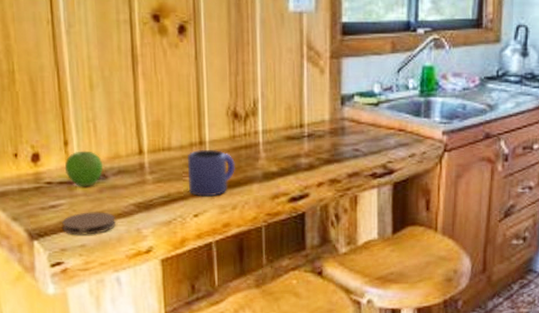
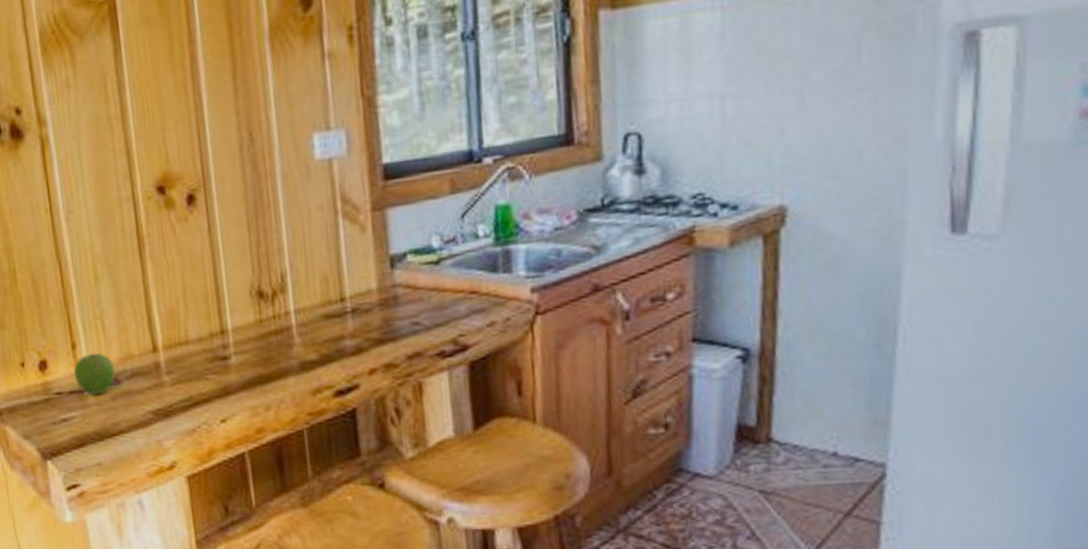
coaster: present [62,212,116,235] -> none [75,423,133,452]
mug: present [188,150,235,197] -> none [208,339,265,397]

